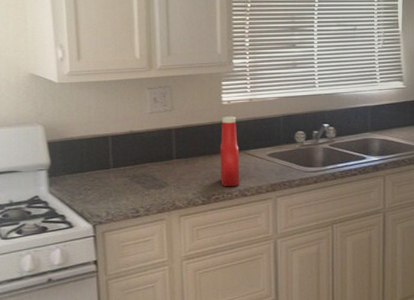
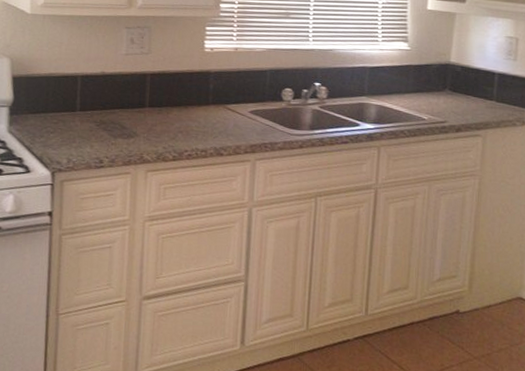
ketchup bottle: present [220,116,240,186] -> none [195,65,219,143]

